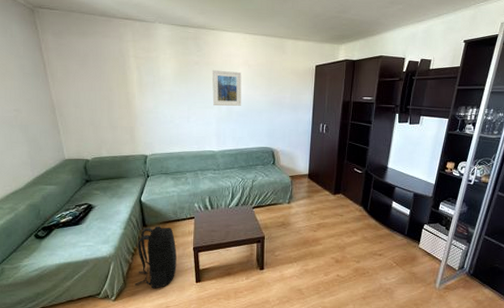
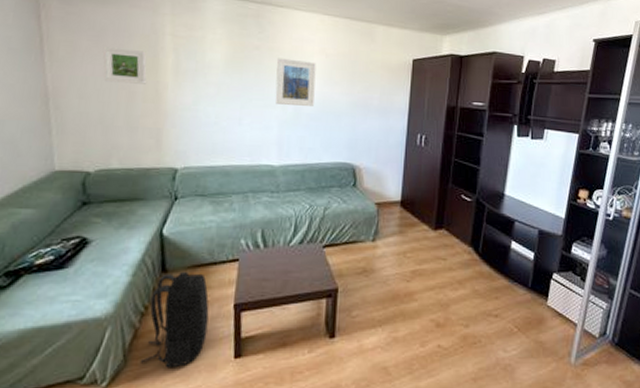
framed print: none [87,69,120,95] -> present [103,47,147,84]

